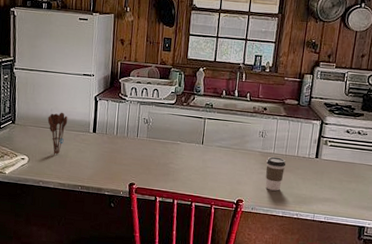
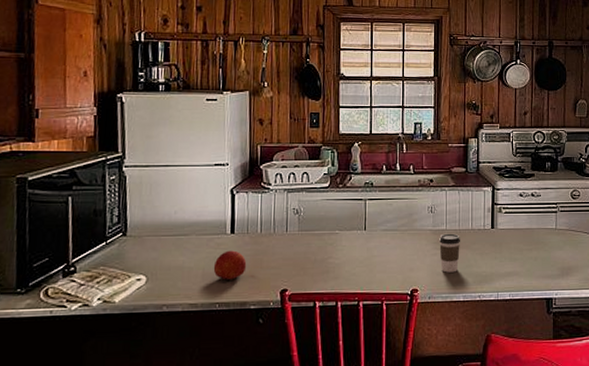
utensil holder: present [47,112,68,155] -> none [170,213,198,268]
fruit: none [78,146,104,170] -> present [213,250,247,281]

